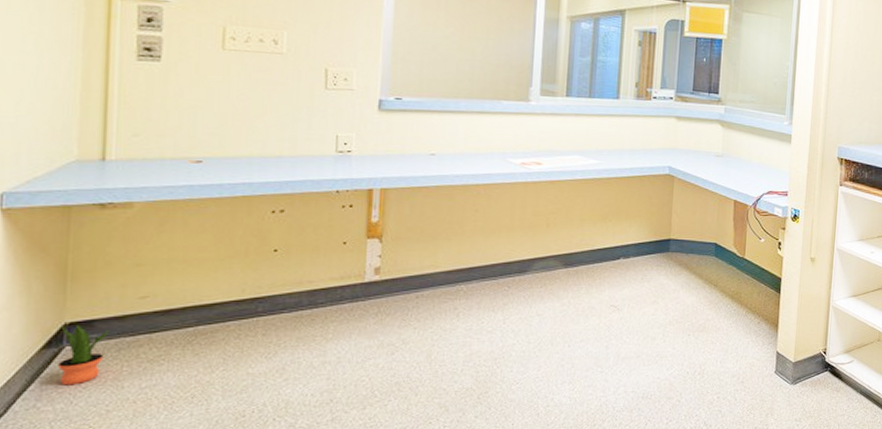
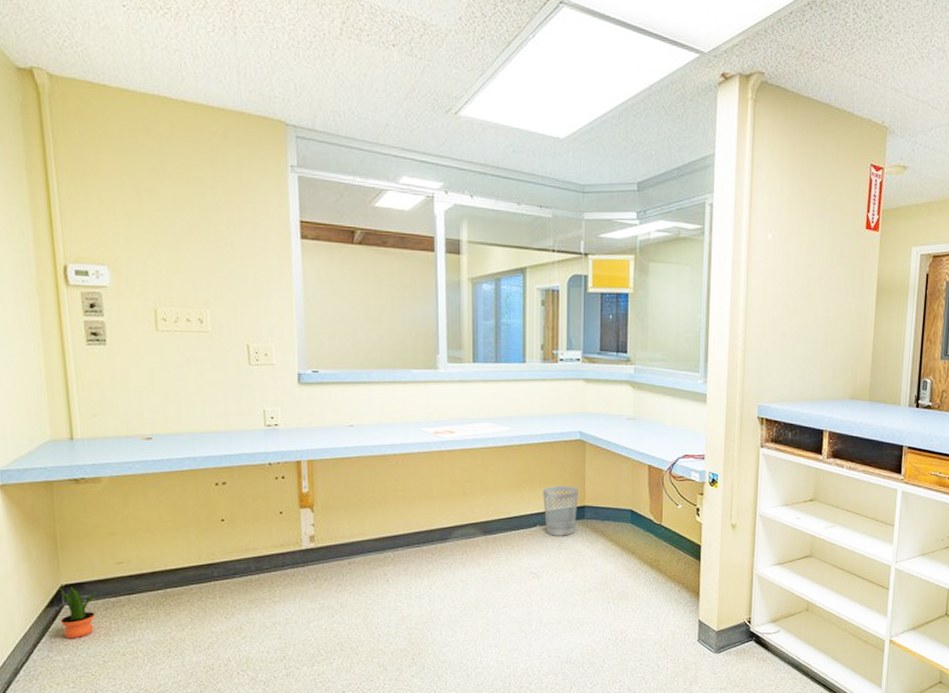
wastebasket: none [628,219,665,269] -> present [543,486,579,536]

